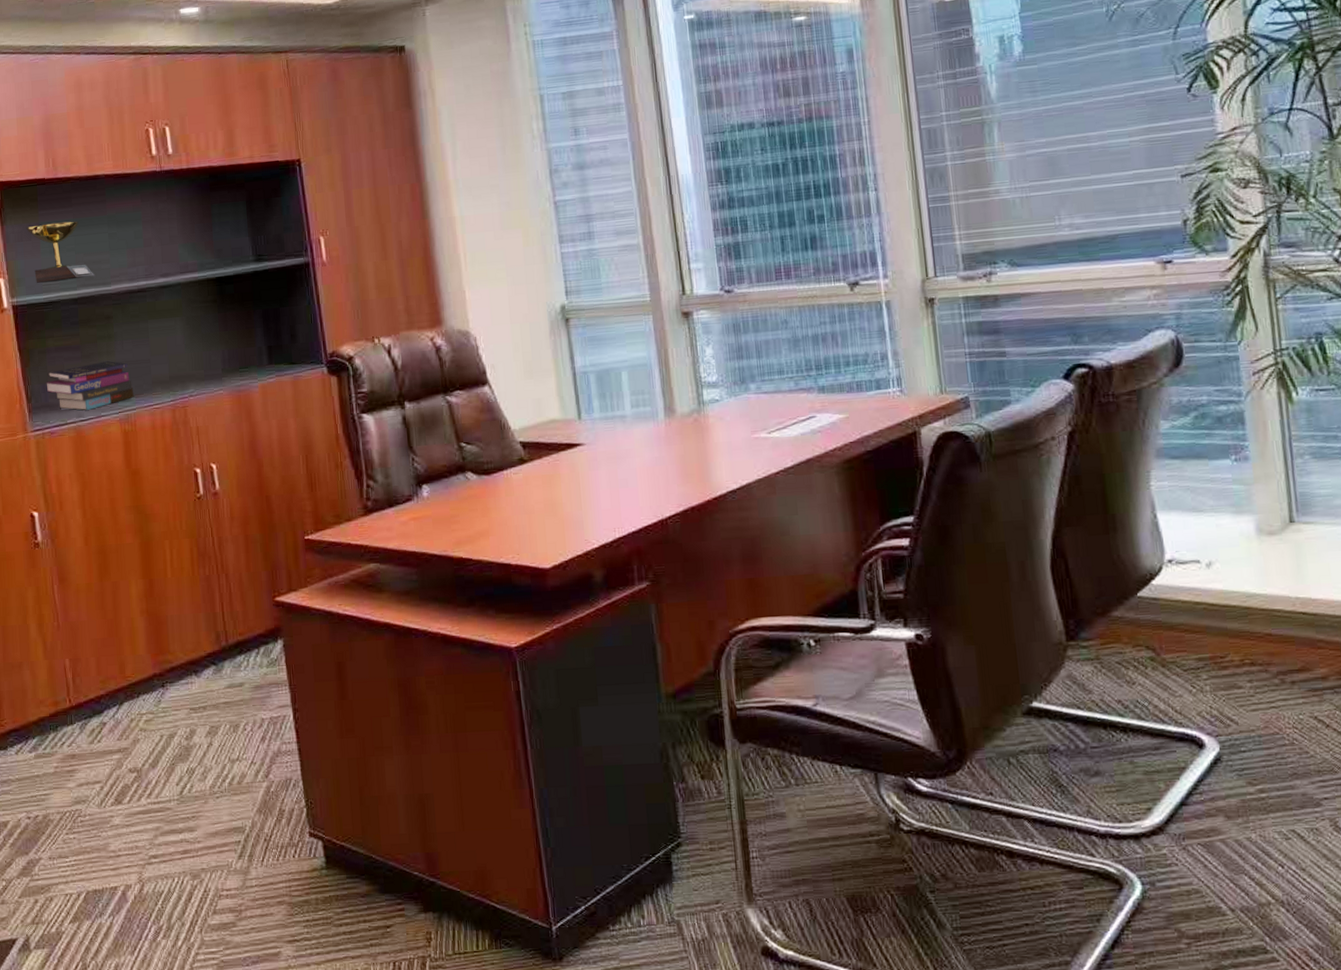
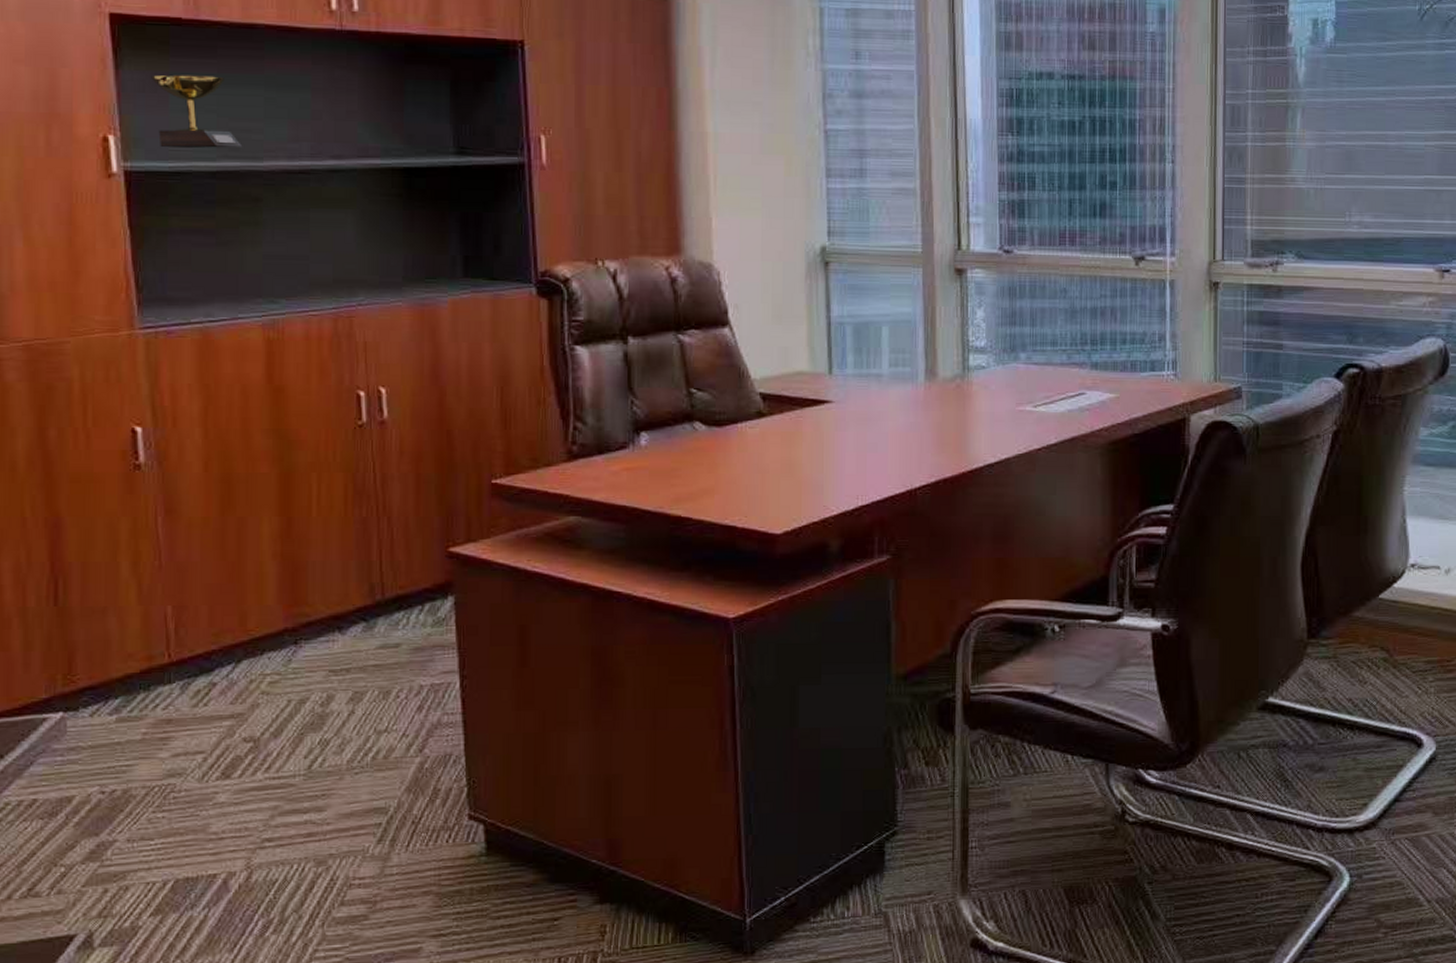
books: present [46,361,134,411] -> none [164,253,284,309]

